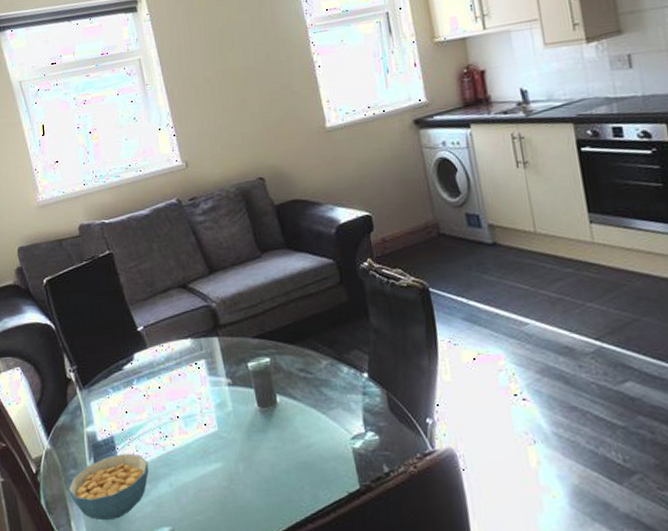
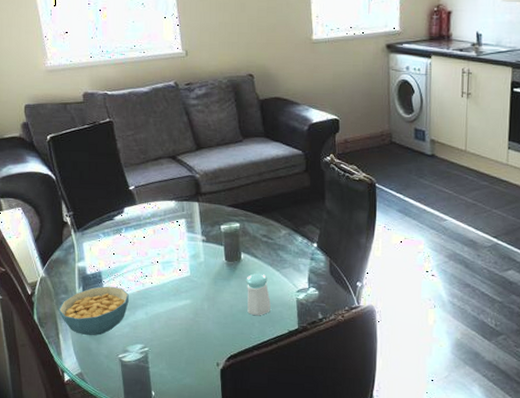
salt shaker: none [286,418,322,476] -> present [246,273,271,316]

